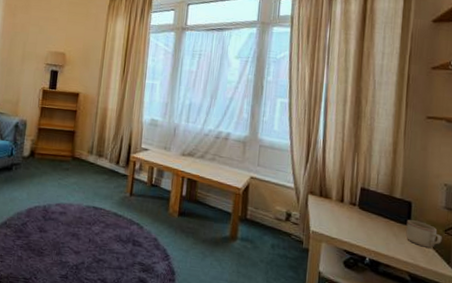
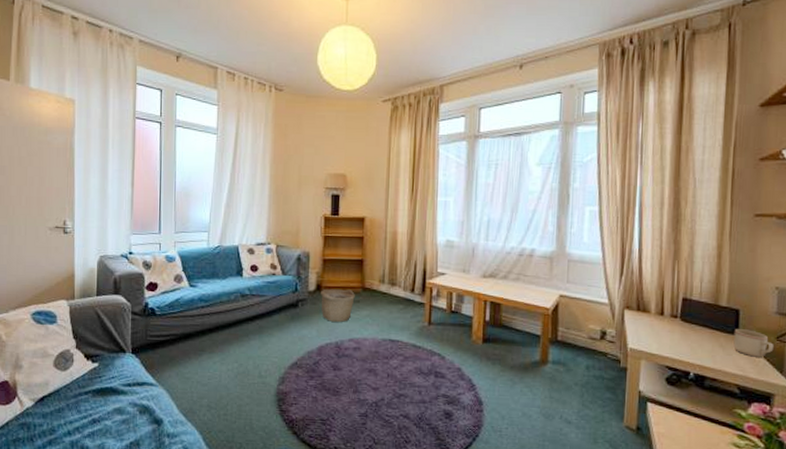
basket: none [33,155,65,188] -> present [321,289,355,322]

